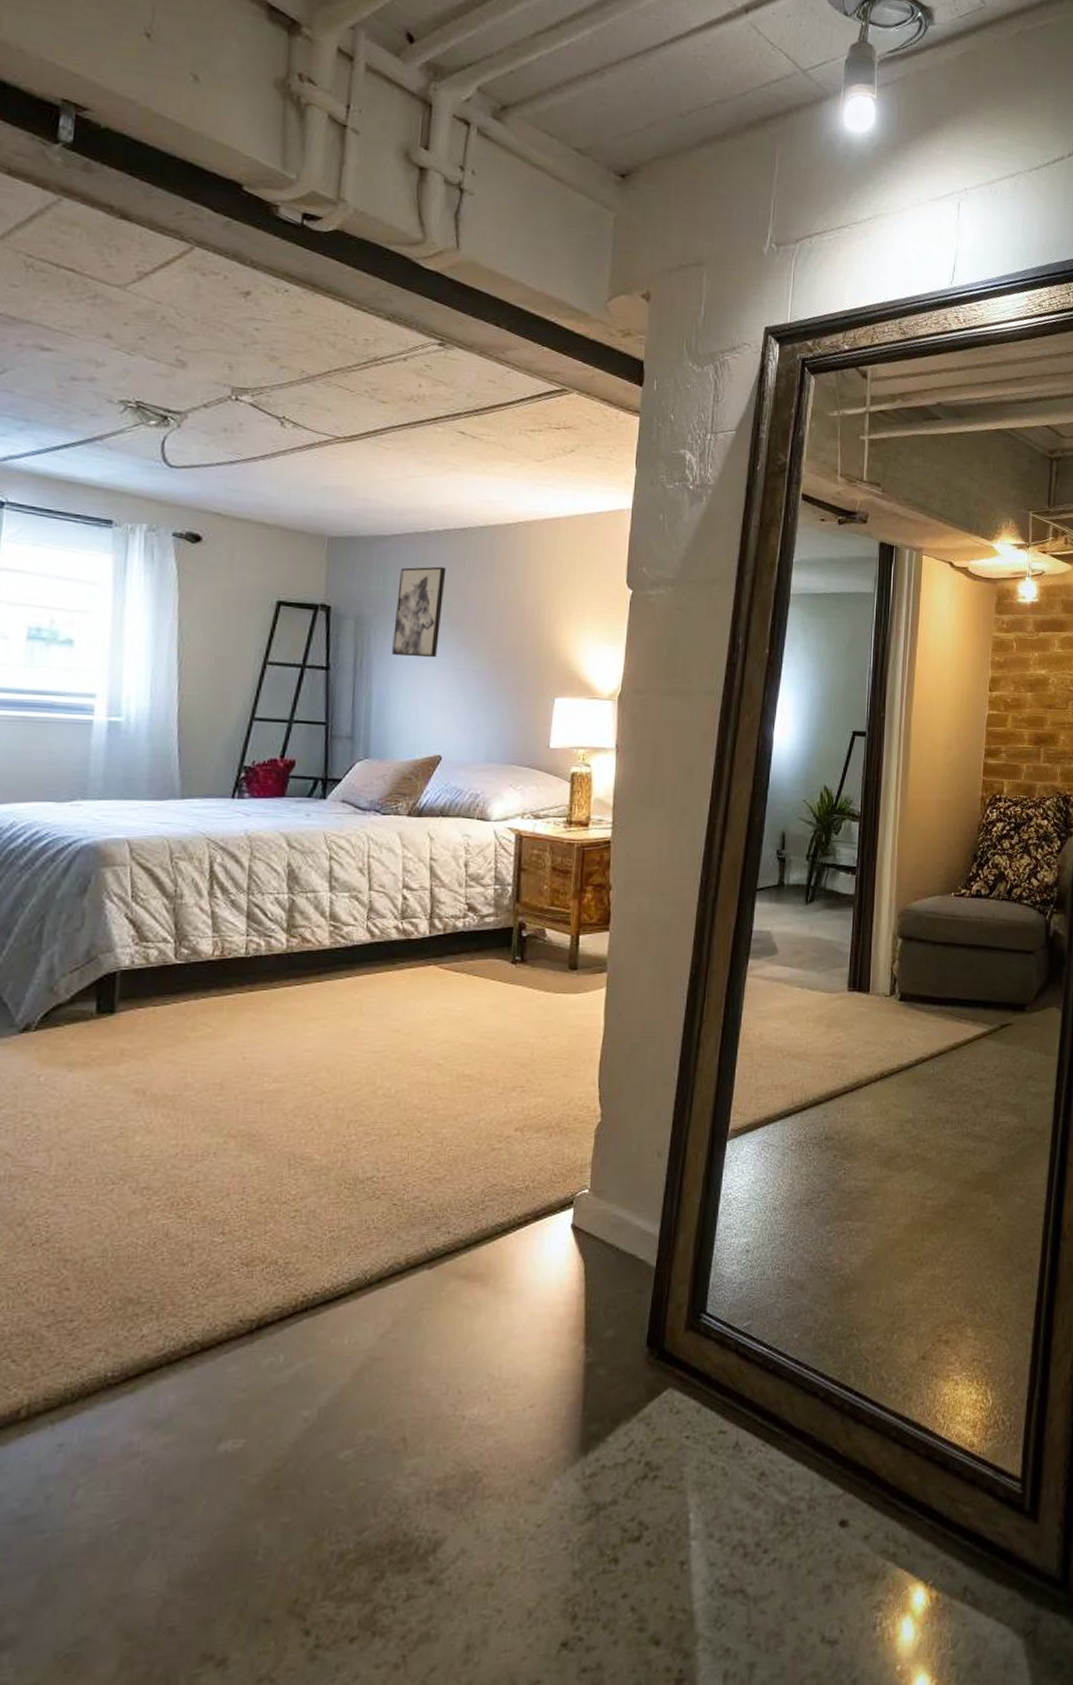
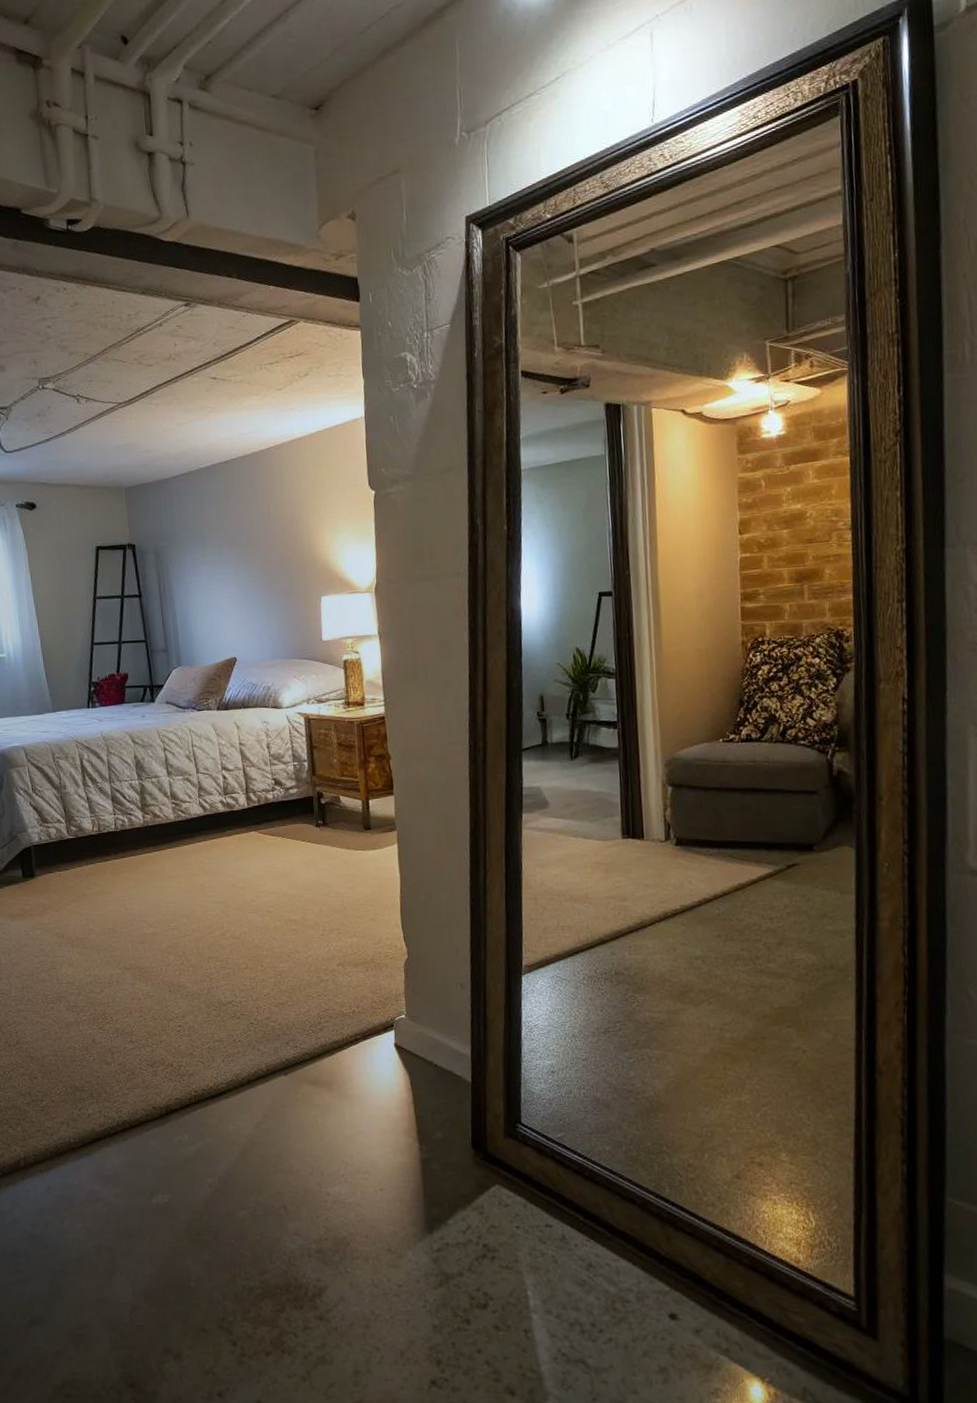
wall art: present [392,566,447,658] -> none [183,497,221,579]

